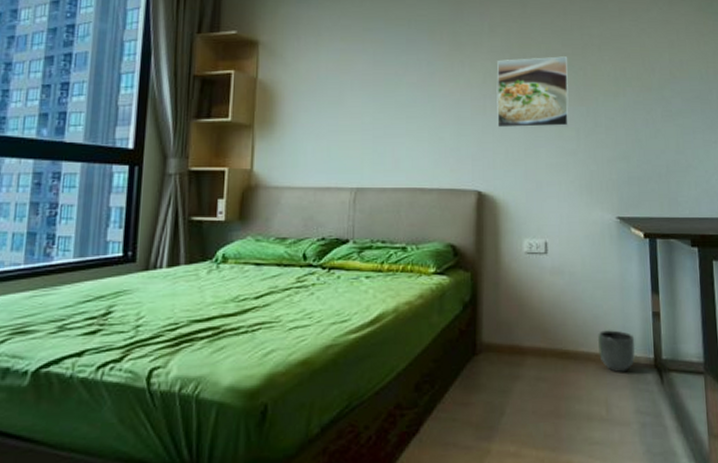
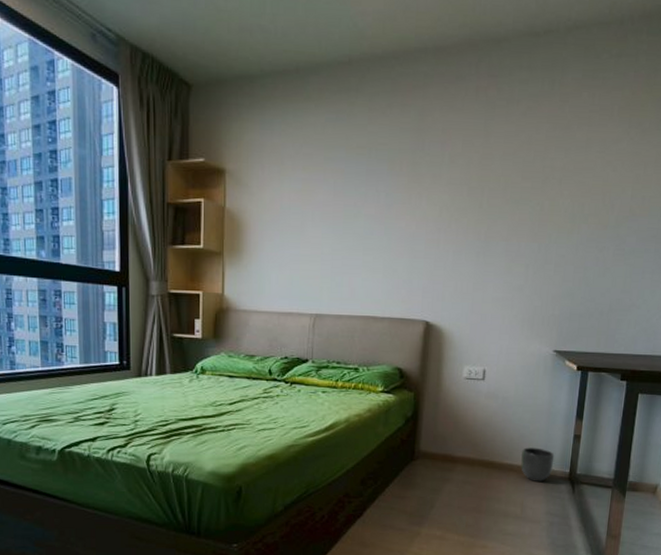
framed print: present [496,56,569,128] -> none [449,190,527,263]

